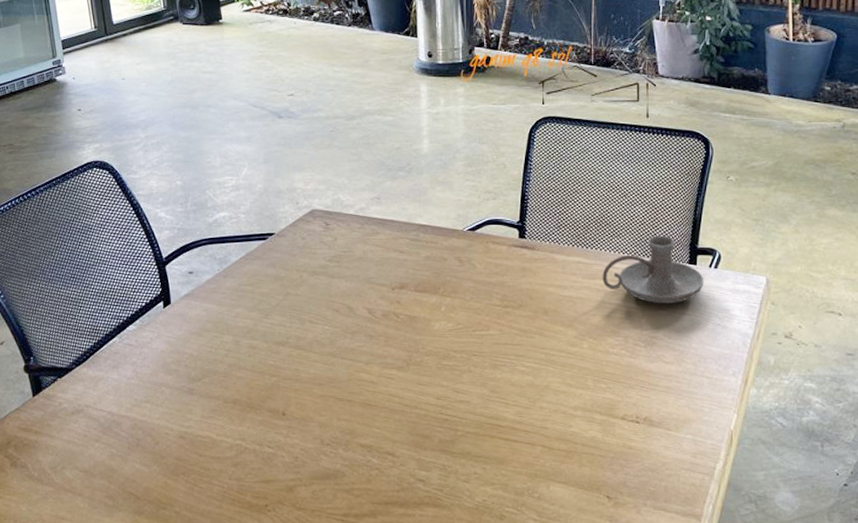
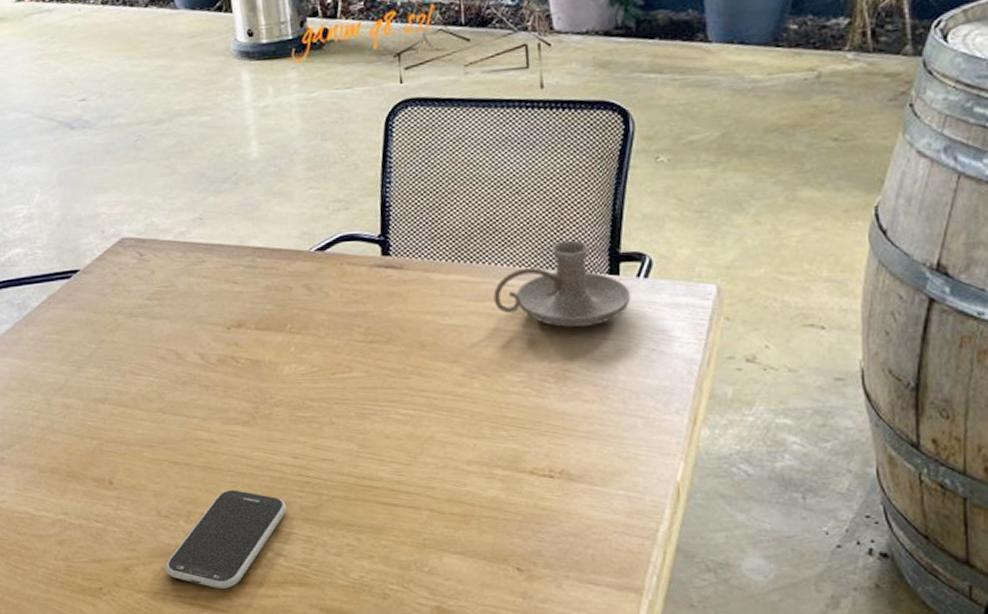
smartphone: none [323,424,429,508] -> present [165,490,287,588]

